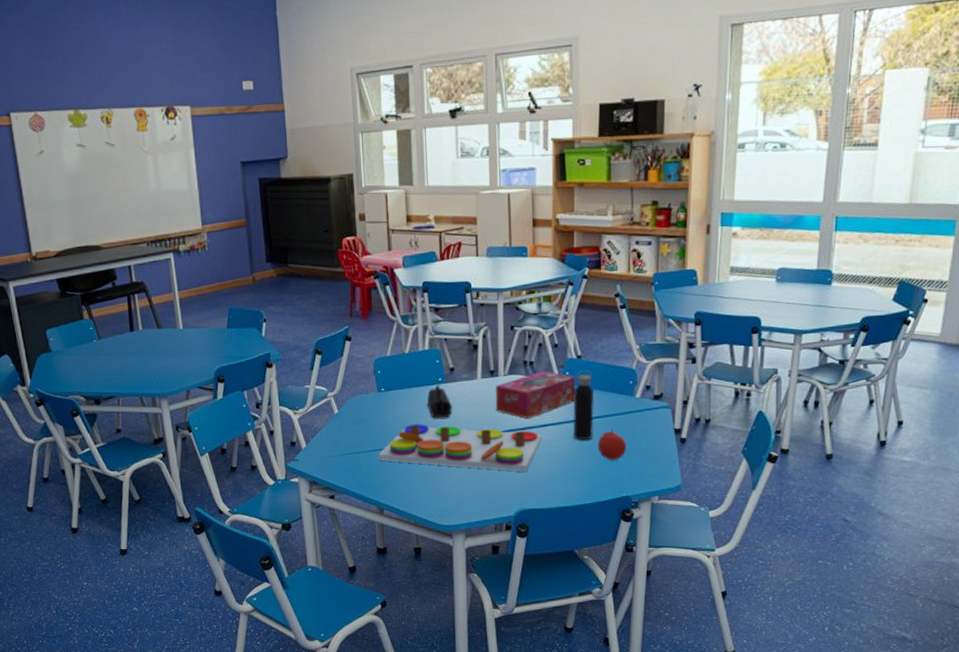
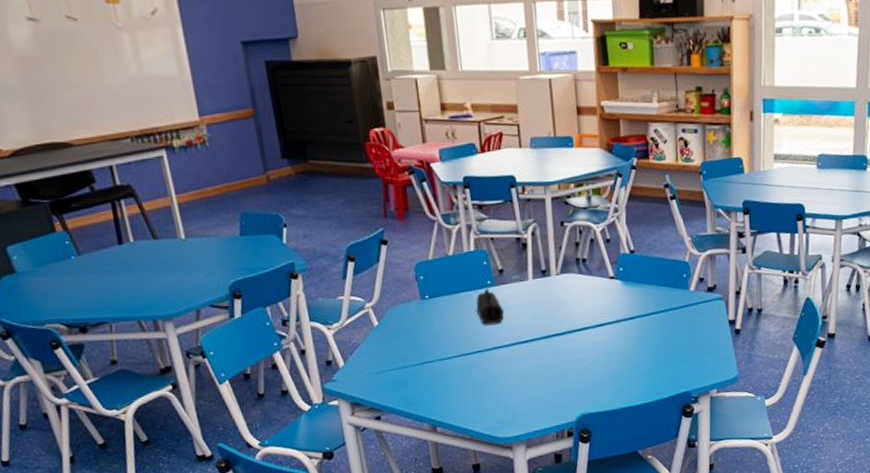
board game: present [378,424,542,472] -> none [426,331,600,375]
tissue box: present [495,371,576,418] -> none [548,267,631,319]
water bottle: present [572,370,595,441] -> none [628,265,651,338]
fruit: present [597,429,627,461] -> none [655,324,684,357]

